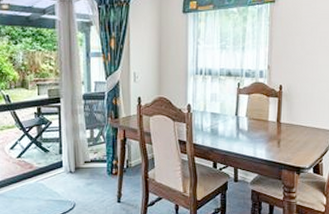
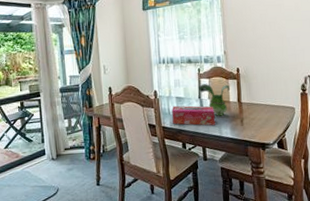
tissue box: none [205,122,251,145] -> present [172,105,215,126]
toy figurine: none [237,99,271,136] -> present [199,83,231,116]

